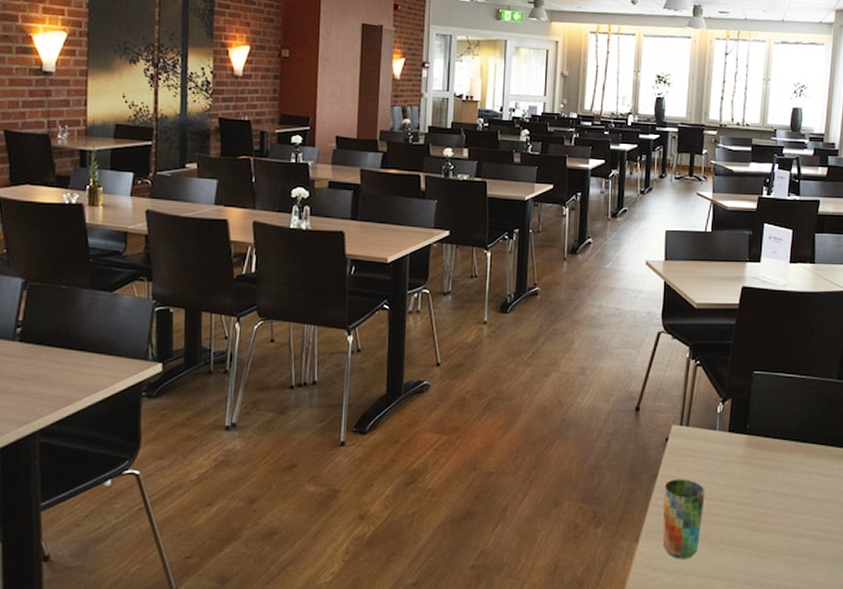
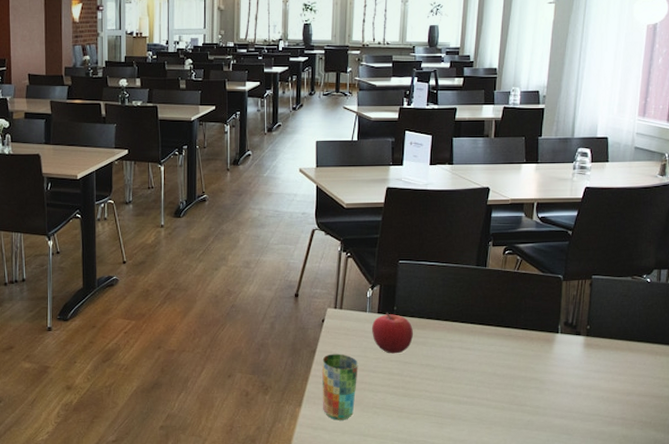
fruit: none [721,431,767,480] -> present [372,312,413,354]

